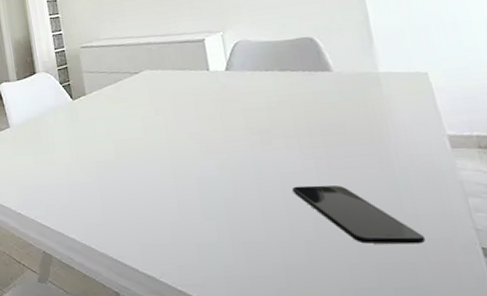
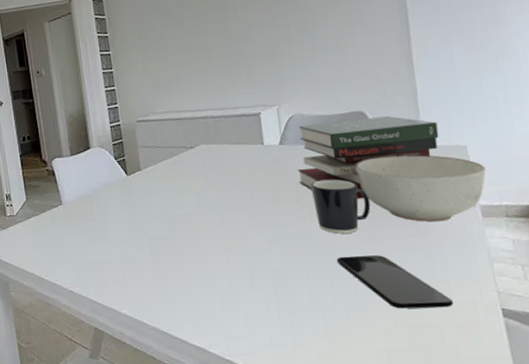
books: none [245,42,396,126] -> present [298,116,439,198]
mug: none [259,105,326,162] -> present [310,178,371,234]
bowl: none [305,81,452,152] -> present [353,154,486,222]

